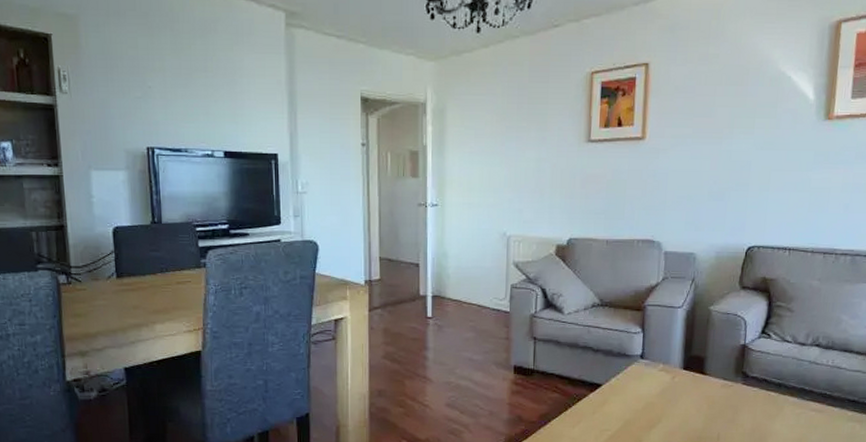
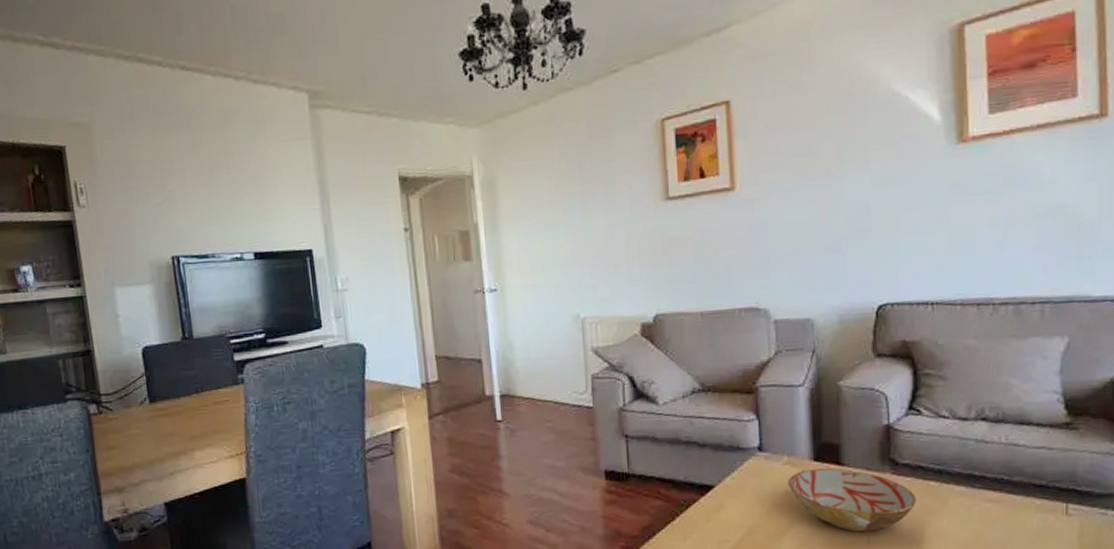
bowl: none [661,376,759,429] -> present [788,468,916,532]

